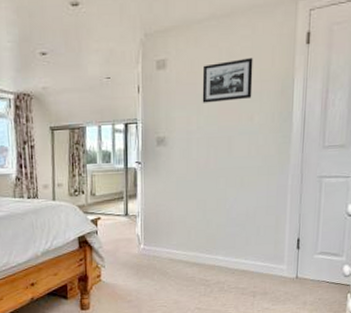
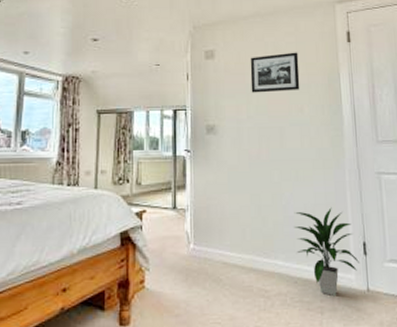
indoor plant: none [235,209,293,283] -> present [293,207,360,297]

